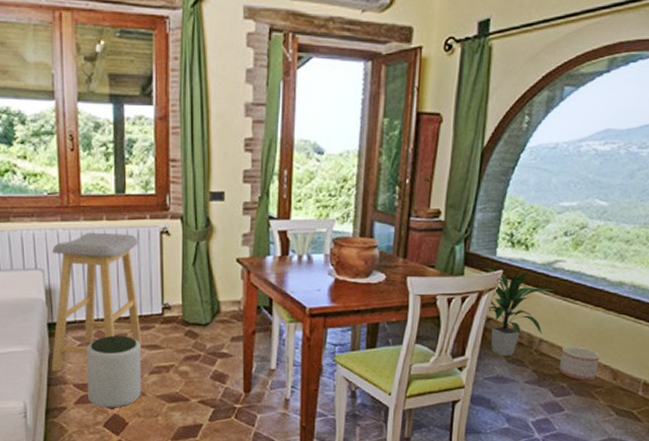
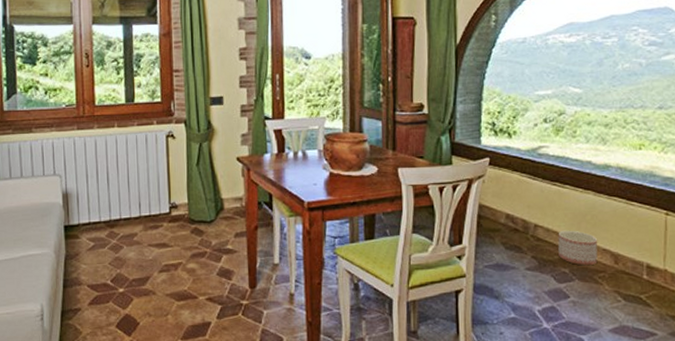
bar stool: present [51,232,143,371] -> none [67,138,152,273]
plant pot: present [86,335,142,408] -> none [100,235,151,308]
indoor plant: present [483,268,553,357] -> none [472,156,541,243]

